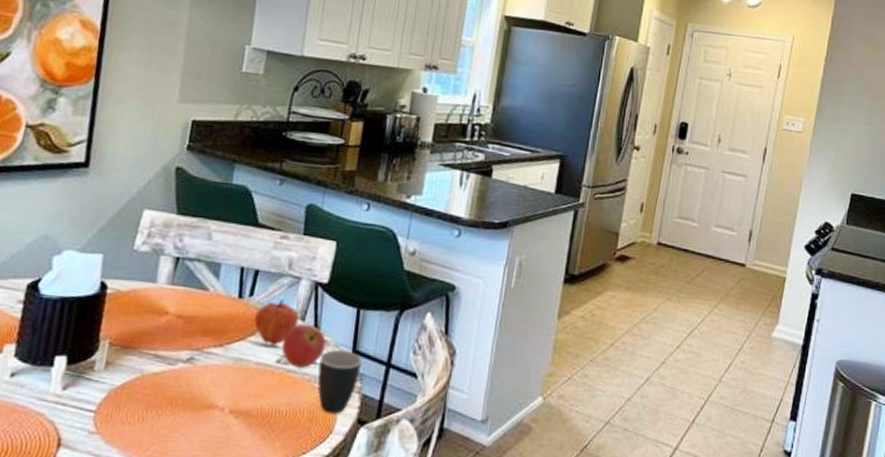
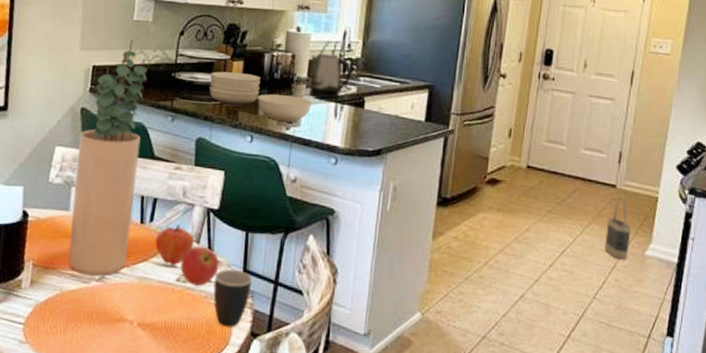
vase: none [151,93,255,357] -> present [68,39,148,276]
bowl: none [324,132,382,172] -> present [209,71,261,107]
bowl: none [376,158,437,191] -> present [257,94,313,123]
kettle: none [433,116,480,166] -> present [308,52,352,99]
bag: none [732,276,759,342] -> present [604,196,631,260]

